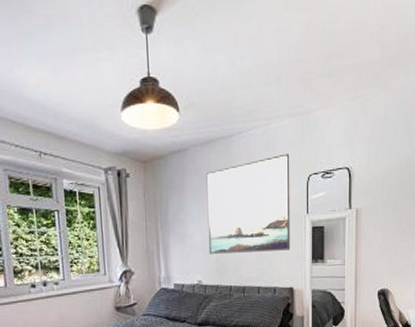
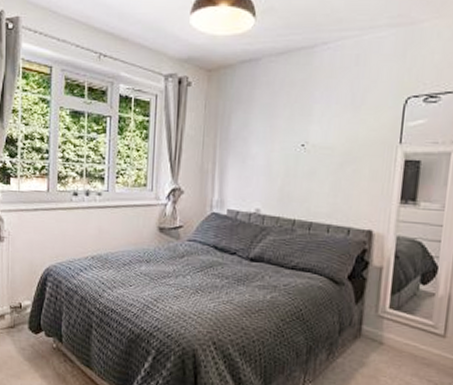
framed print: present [206,153,291,254] -> none [272,70,385,185]

